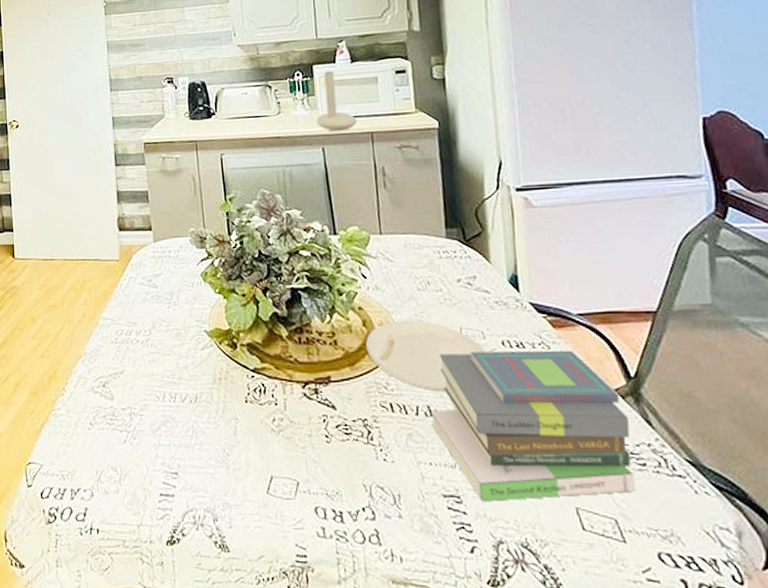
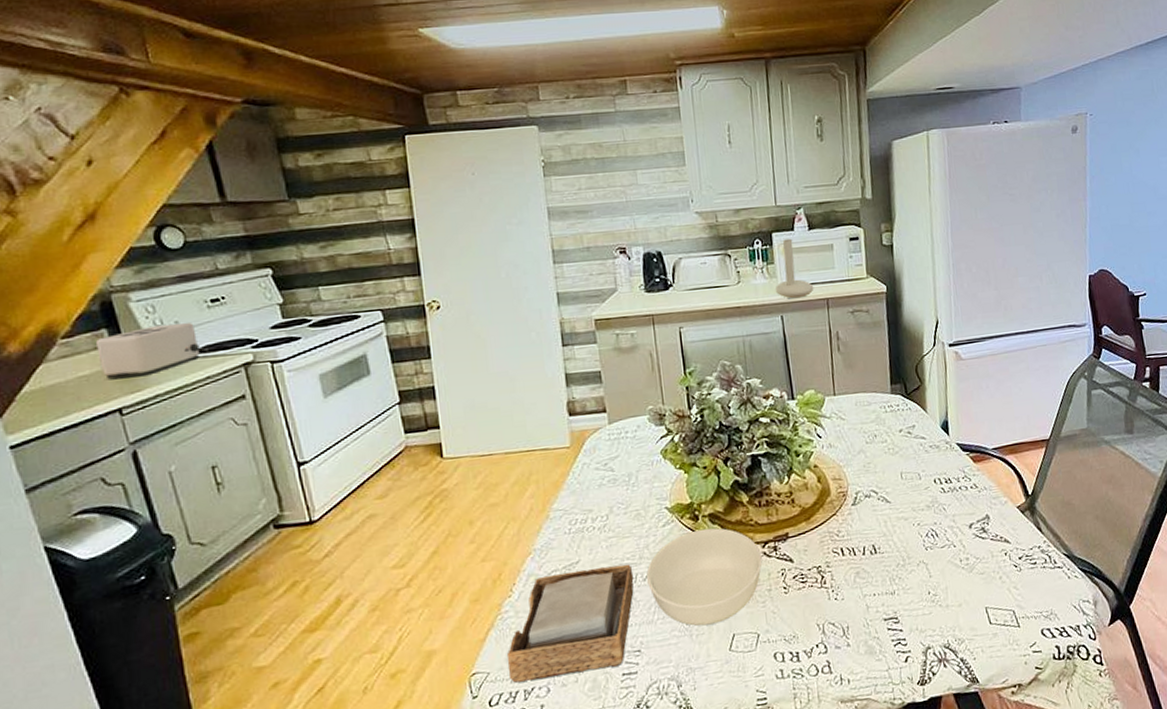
napkin holder: none [57,380,173,485] -> present [506,564,634,683]
bowl: none [185,358,303,461] -> present [646,527,763,626]
plate: present [366,320,486,392] -> none [820,470,921,532]
books: present [431,350,636,501] -> none [875,479,1029,617]

